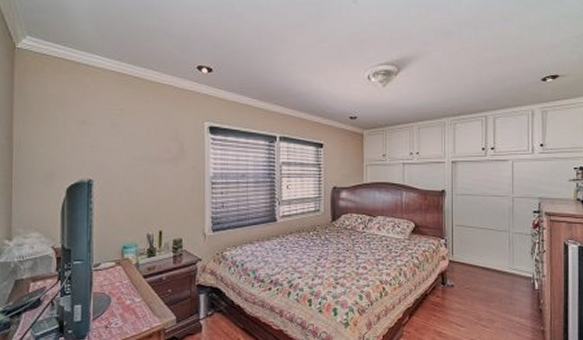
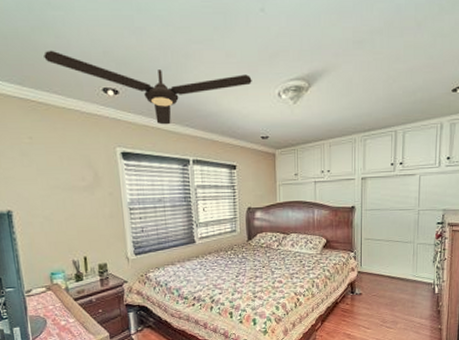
ceiling fan: none [145,30,343,102] -> present [44,50,252,125]

